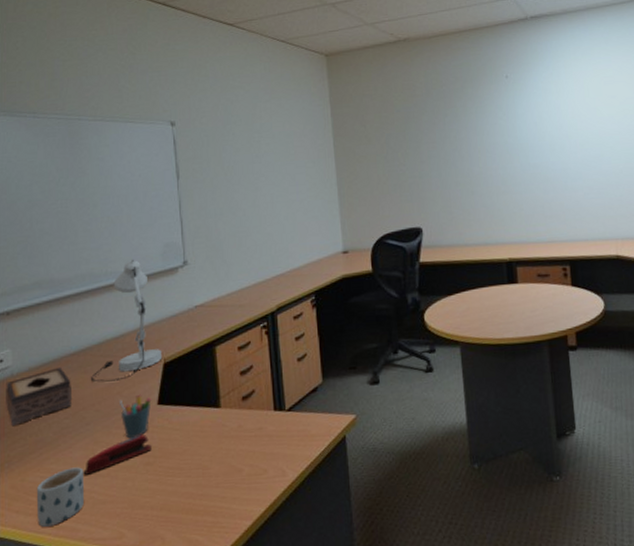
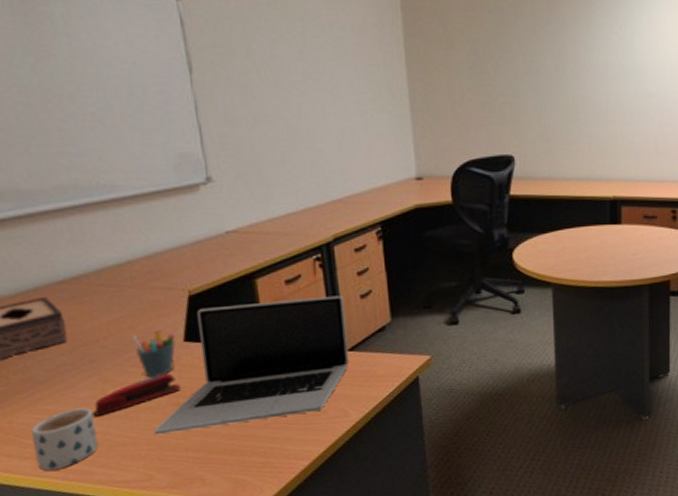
desk lamp: present [91,259,163,383] -> none [90,170,186,316]
laptop: none [128,359,287,494] -> present [154,295,349,435]

